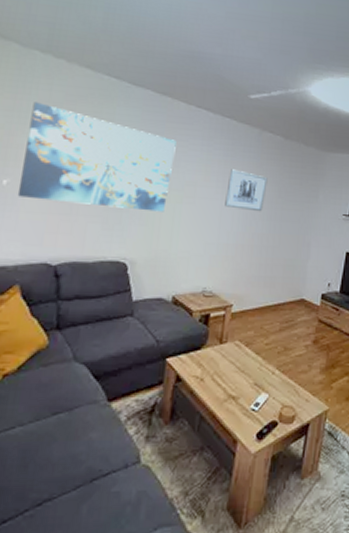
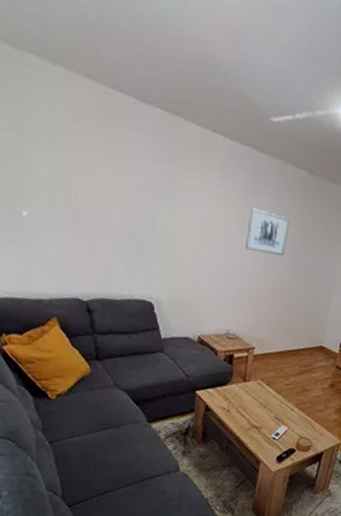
wall art: present [17,102,176,212] -> none [37,121,193,252]

